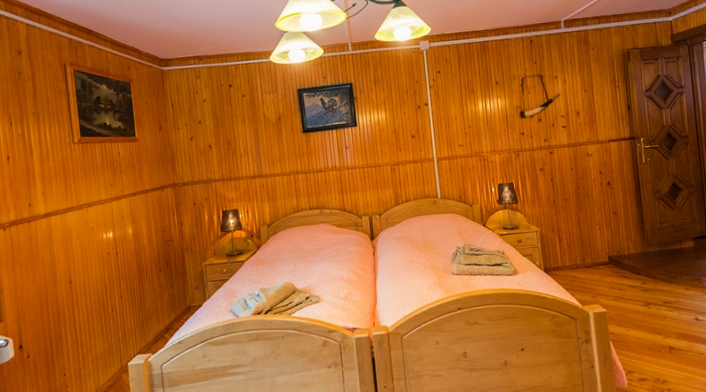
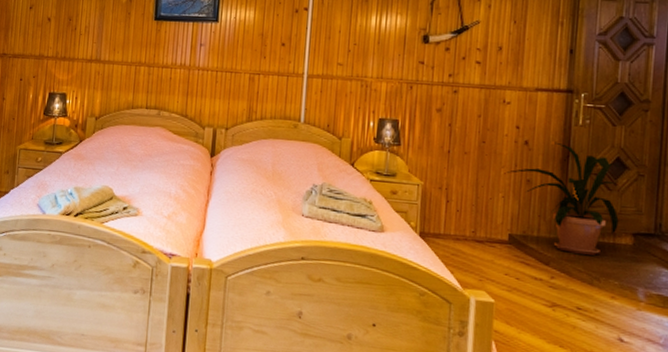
house plant: none [599,179,682,262] -> present [507,142,620,256]

